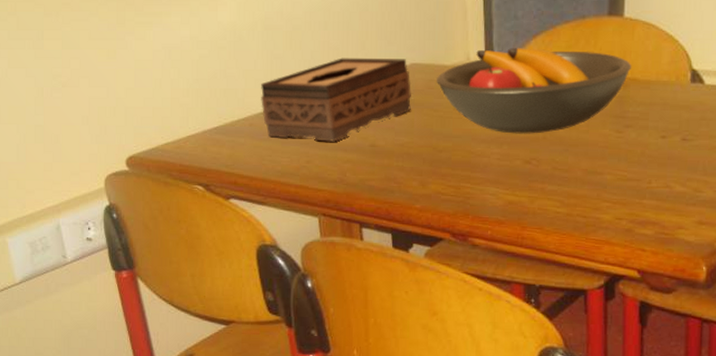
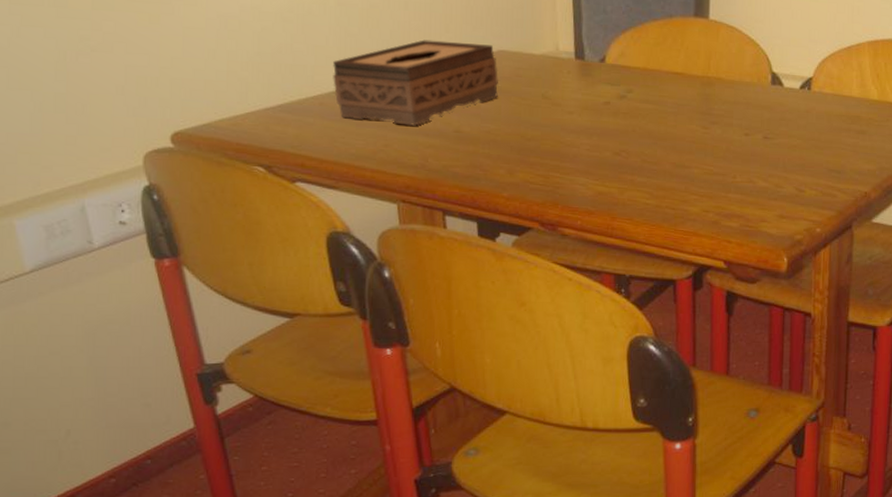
fruit bowl: present [437,48,632,134] -> none [525,41,717,127]

